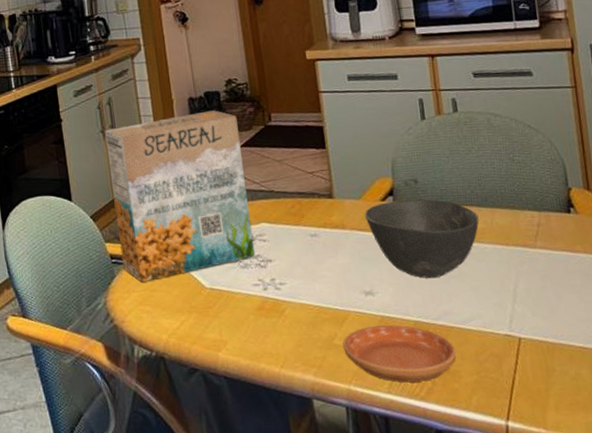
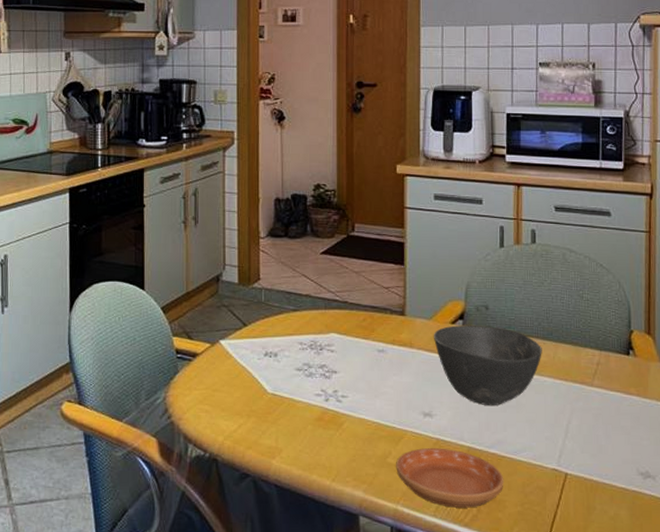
cereal box: present [105,110,256,283] -> none [186,213,322,381]

